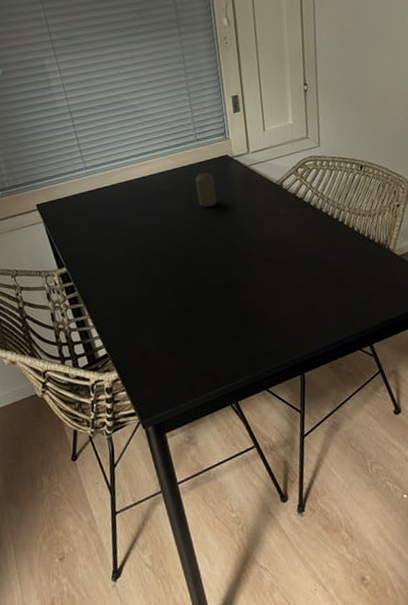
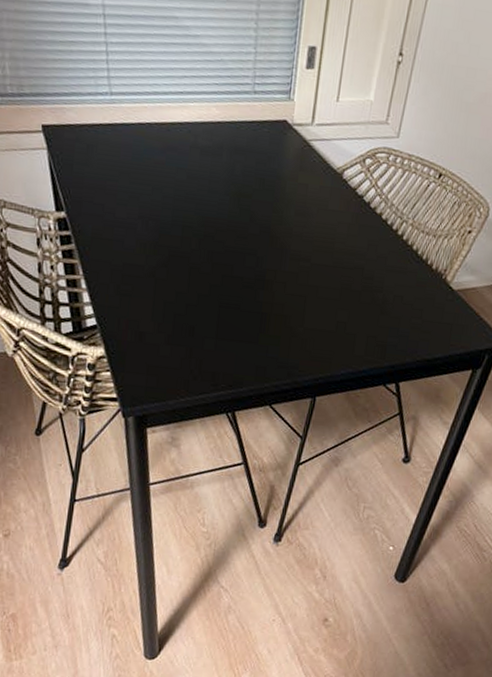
candle: present [196,172,217,207] -> none [239,134,265,180]

